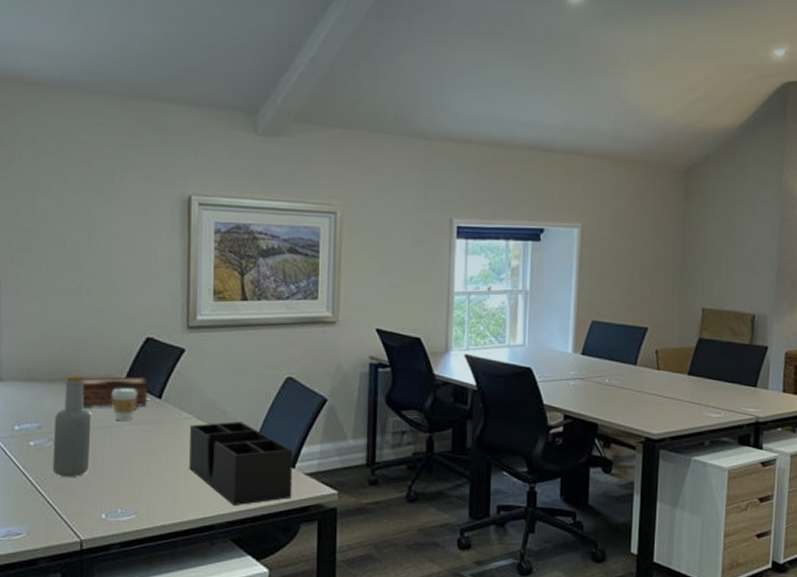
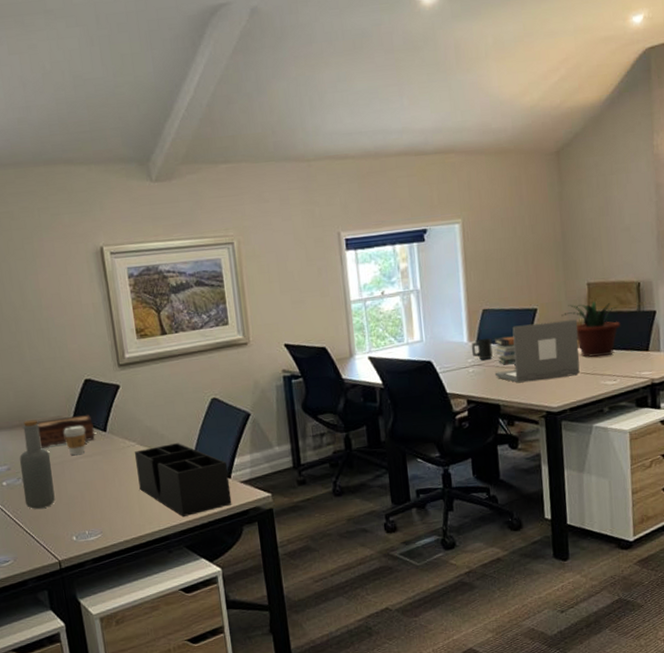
mug: none [575,351,598,374] -> present [471,338,493,360]
laptop: none [596,342,688,404] -> present [494,319,580,383]
book stack: none [599,352,621,383] -> present [494,336,516,365]
potted plant: none [672,327,731,387] -> present [561,301,621,357]

